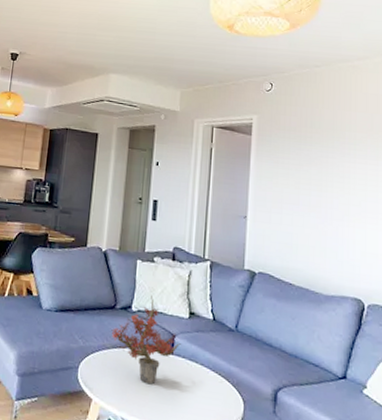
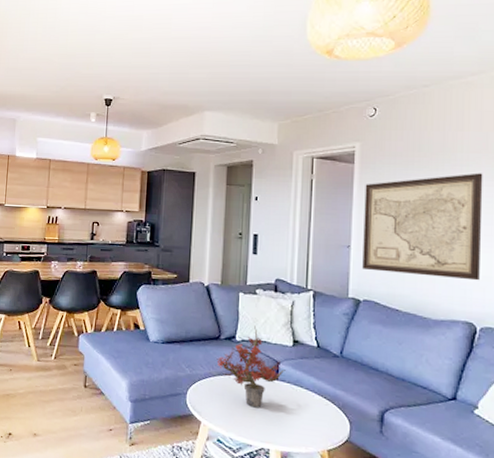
wall art: none [258,151,369,257] -> present [362,173,483,281]

